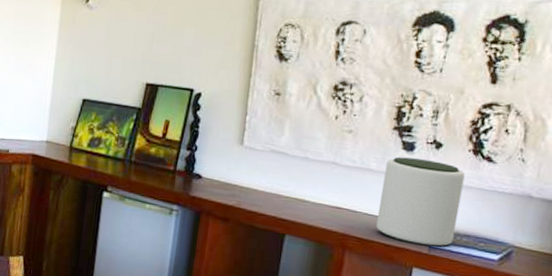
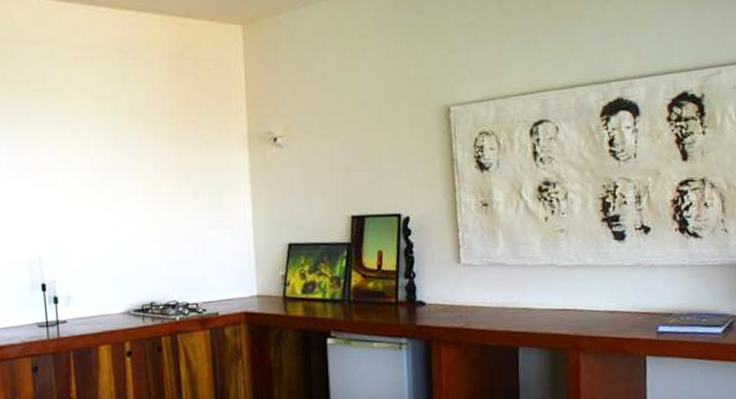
plant pot: present [375,156,465,247] -> none [602,245,679,333]

